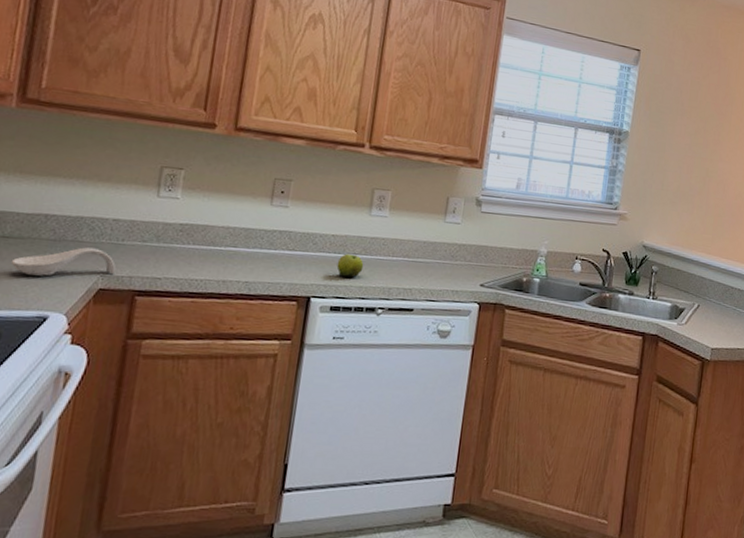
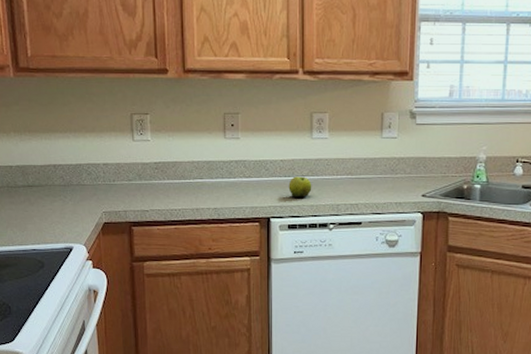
spoon rest: present [11,247,116,276] -> none [38,189,113,215]

